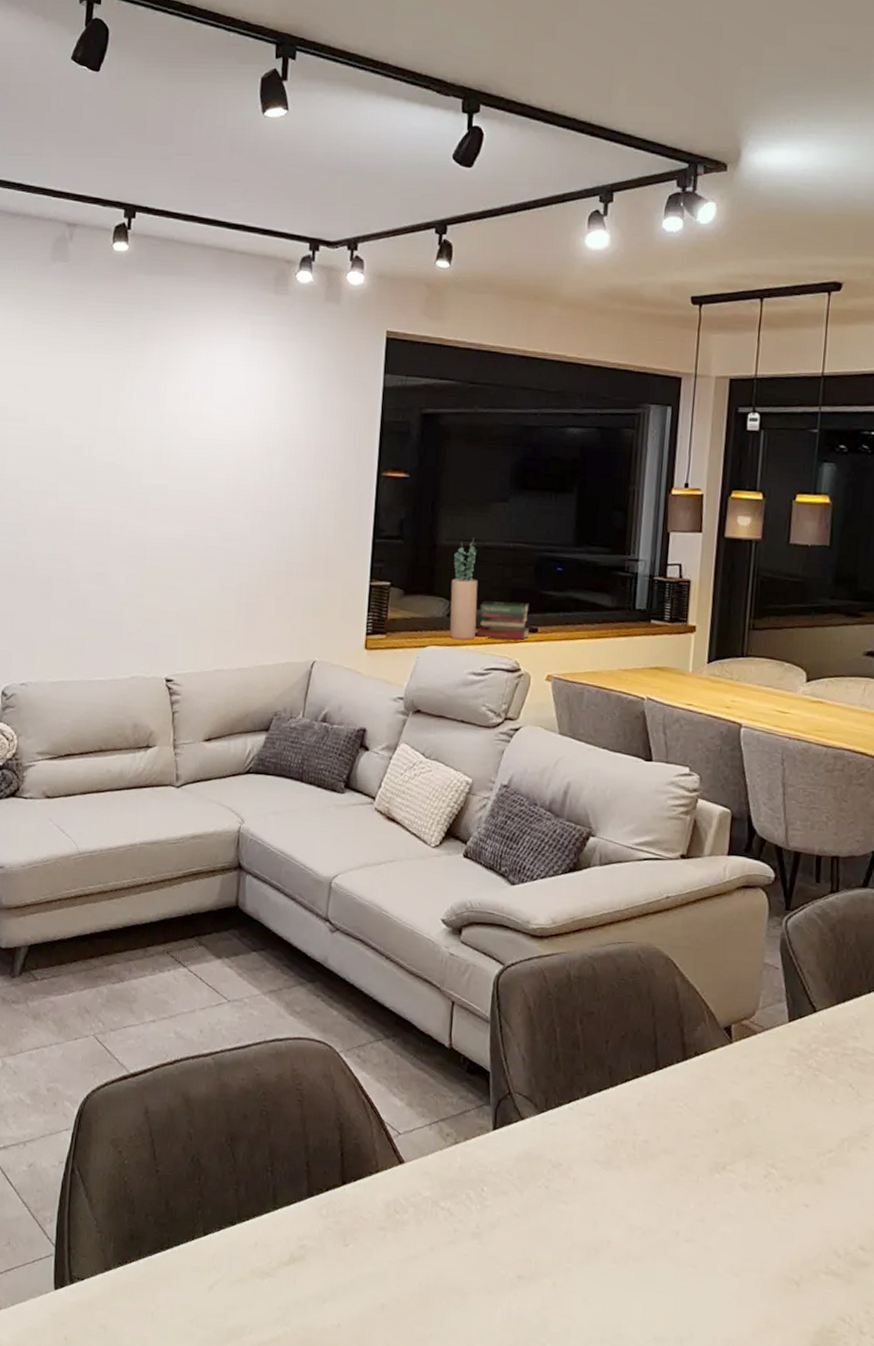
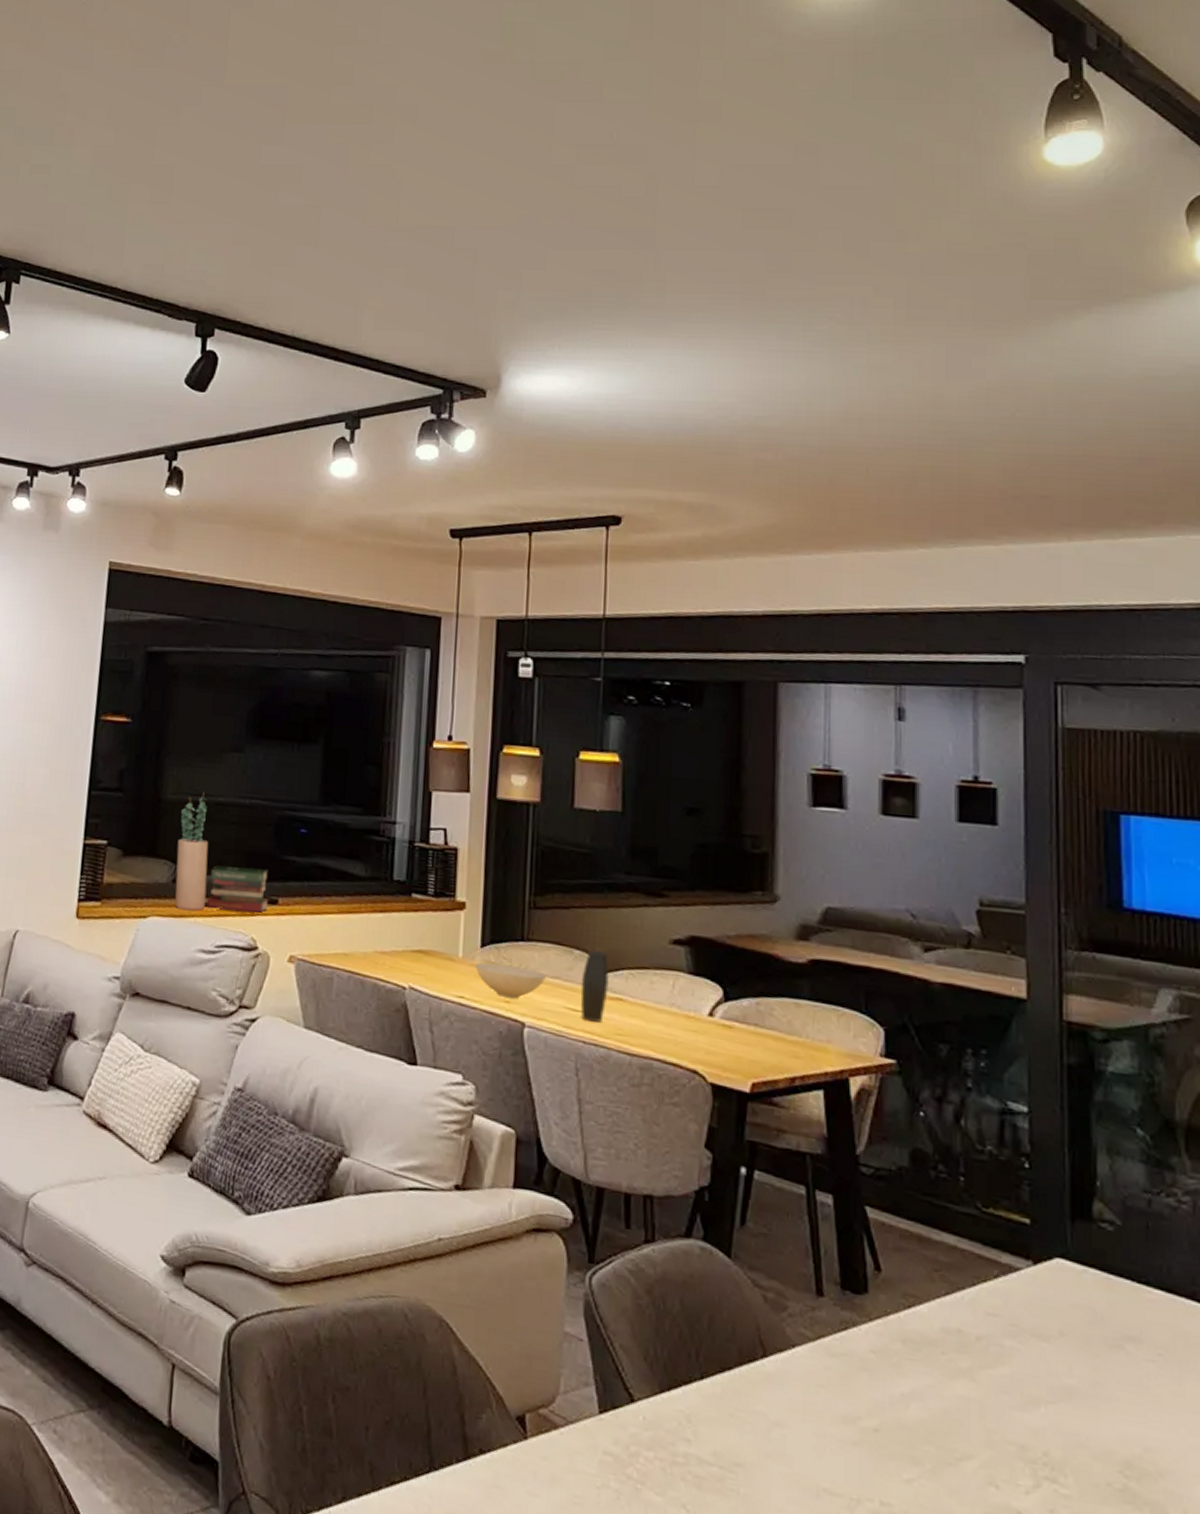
bowl: none [703,675,760,704] -> present [476,962,546,999]
vase: none [788,662,813,722] -> present [580,949,609,1023]

